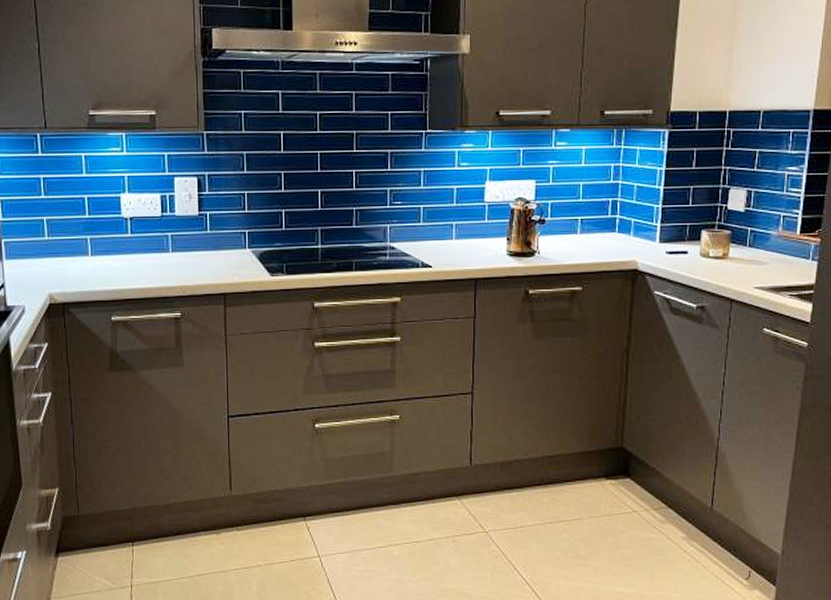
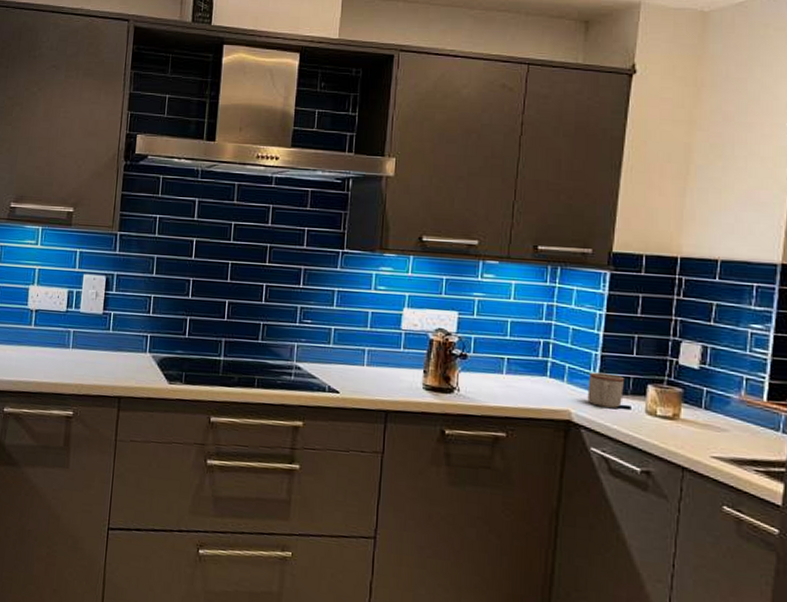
mug: none [651,224,682,254] -> present [587,372,624,408]

